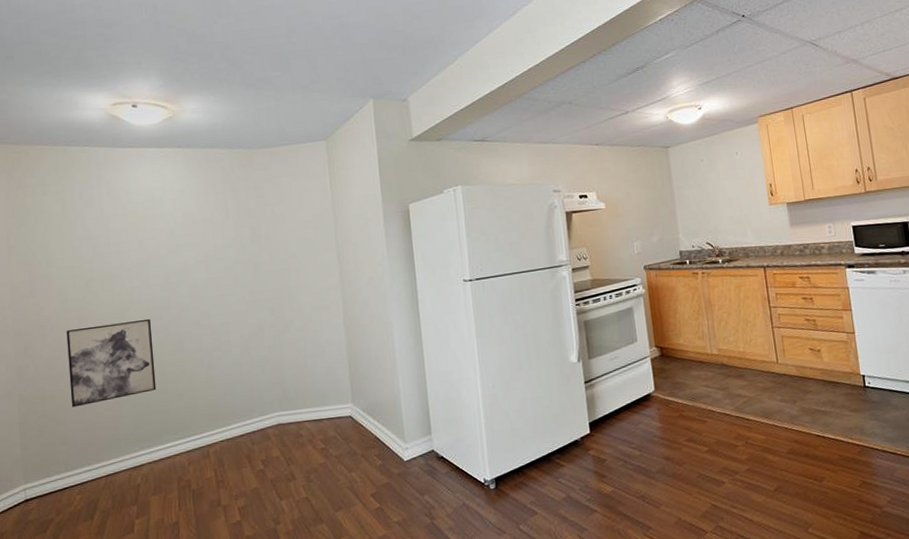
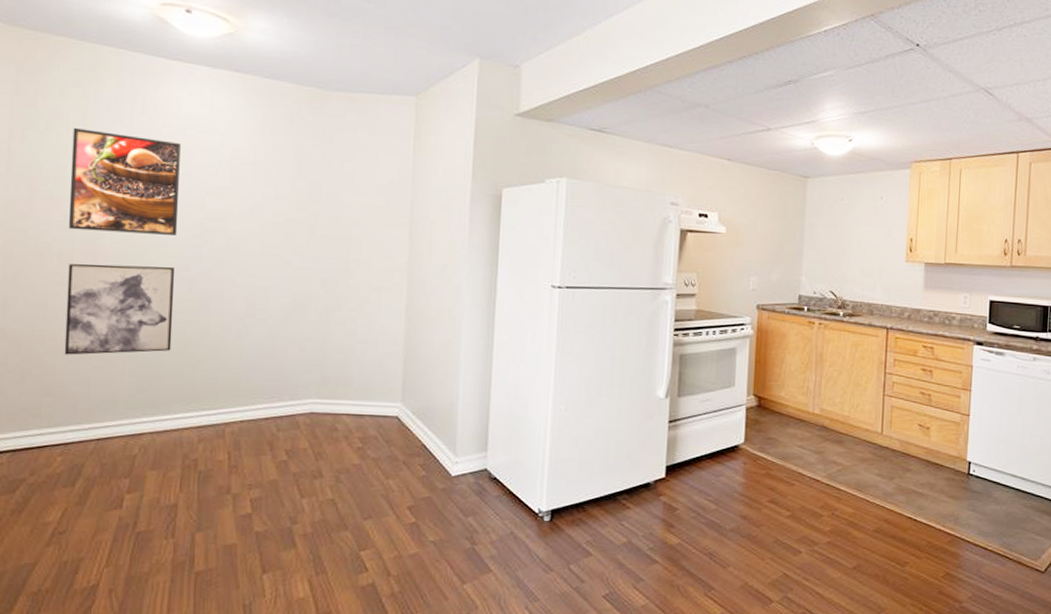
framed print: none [56,214,149,302] -> present [68,127,181,235]

